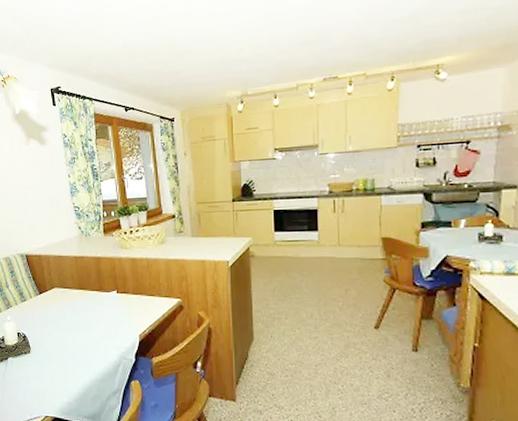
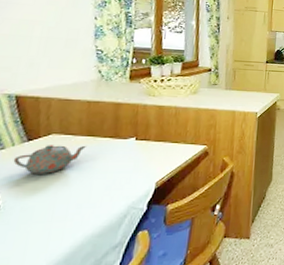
teapot: none [33,298,80,323] -> present [13,145,86,174]

